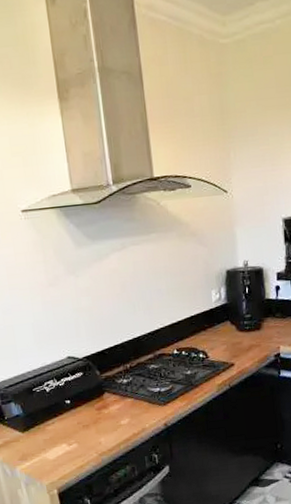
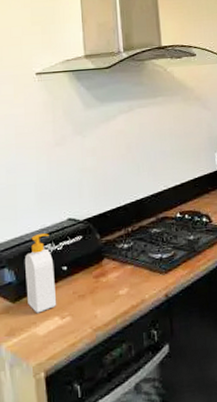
soap bottle: none [29,371,64,441] -> present [24,233,57,314]

